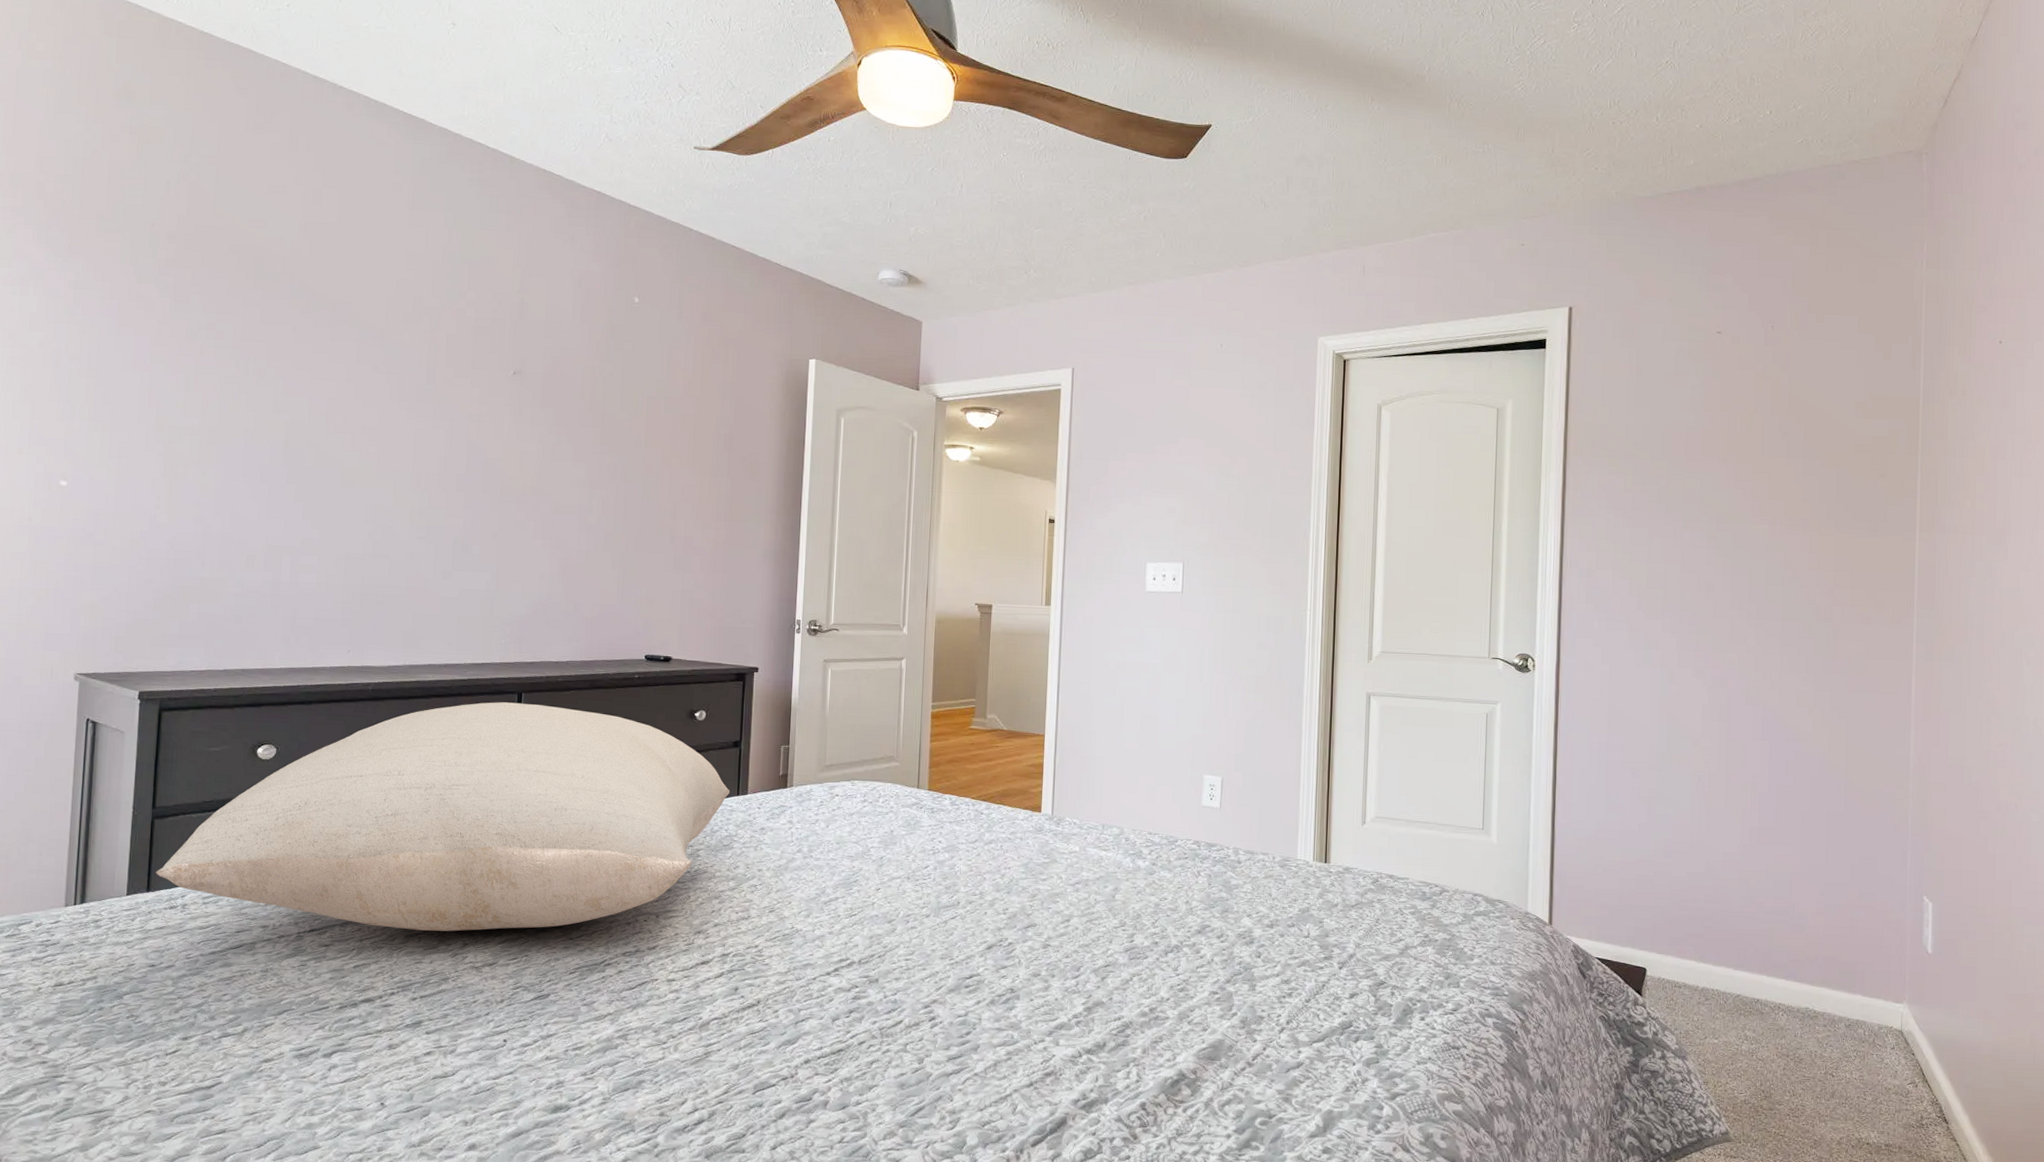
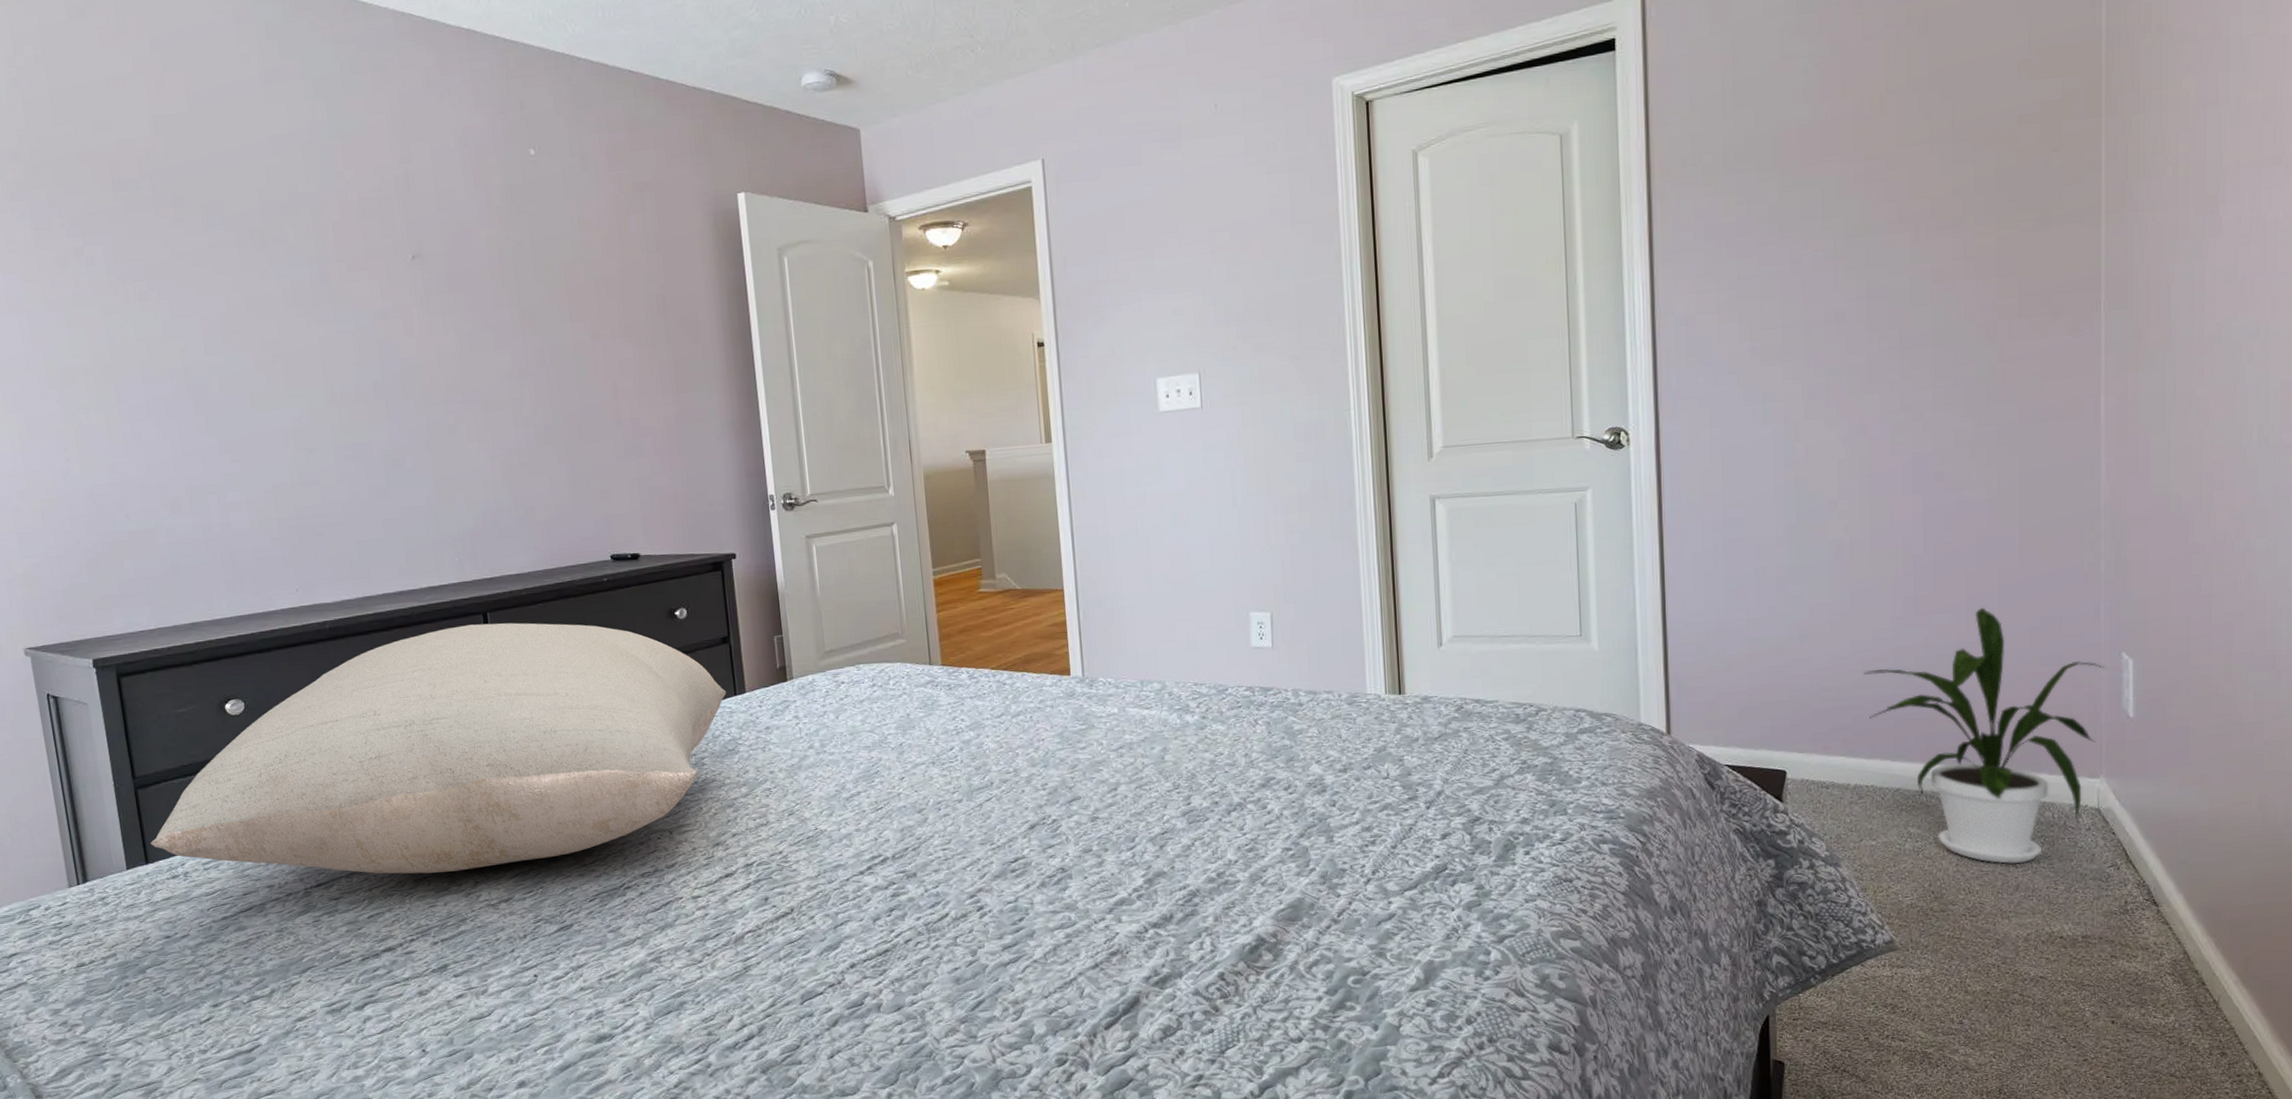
house plant: none [1715,844,1912,1073] -> present [1864,607,2107,864]

